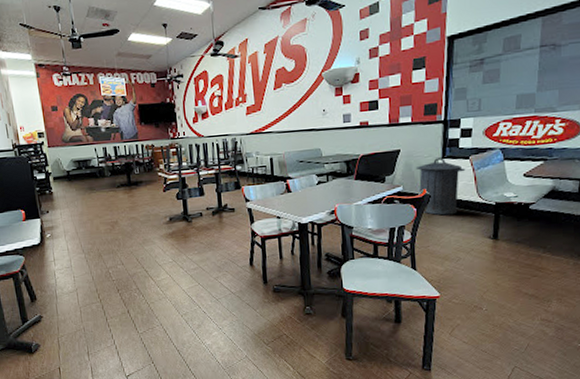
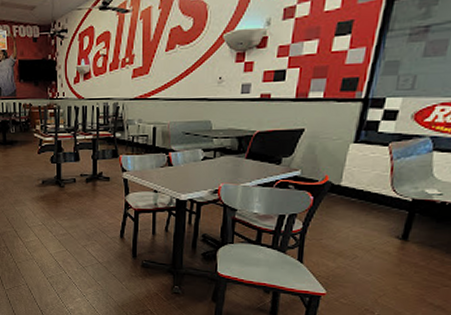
trash can: present [415,158,466,216] -> none [319,142,382,208]

